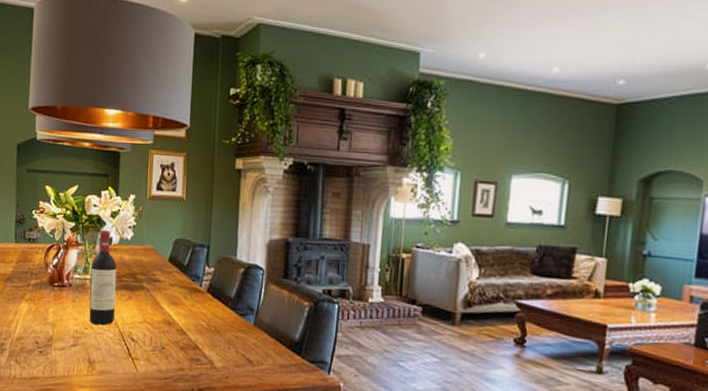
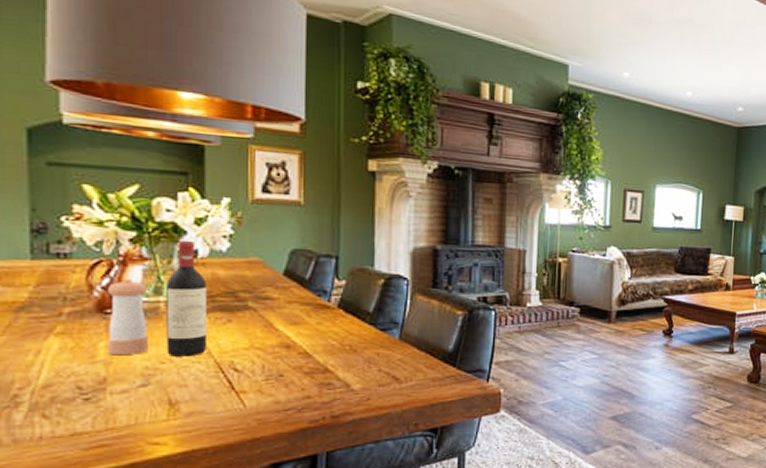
pepper shaker: none [54,260,80,320] -> present [106,279,148,356]

